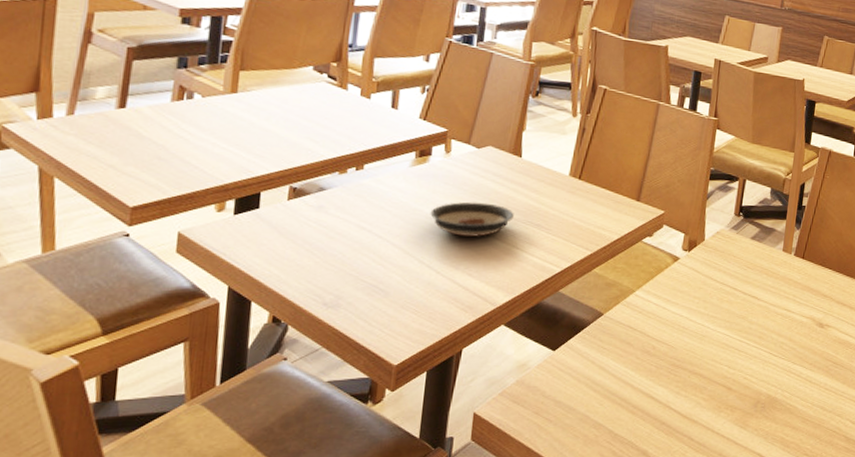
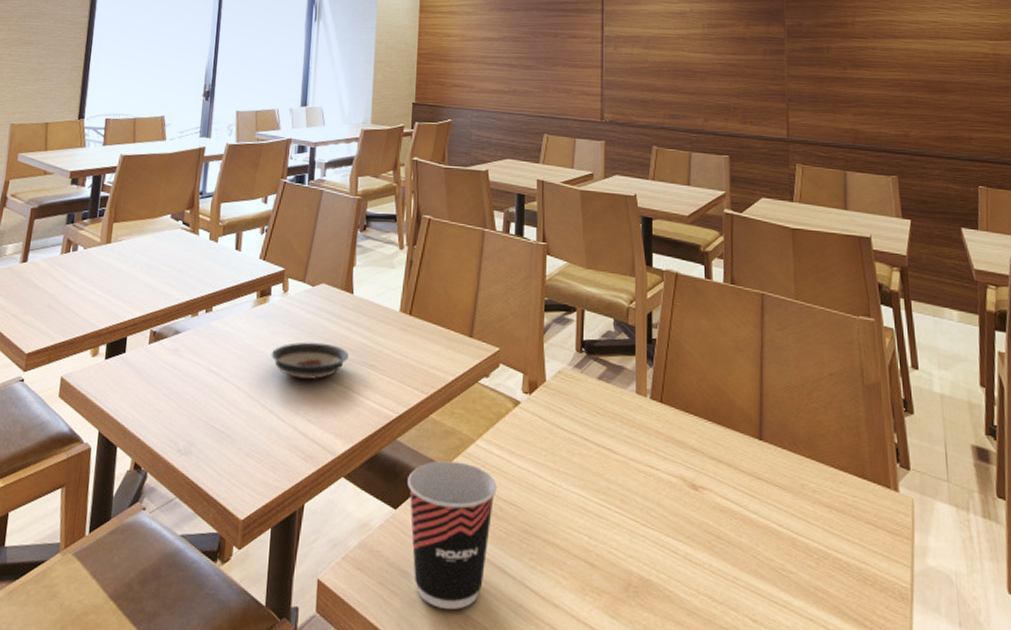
cup: none [567,309,652,430] -> present [408,461,497,609]

